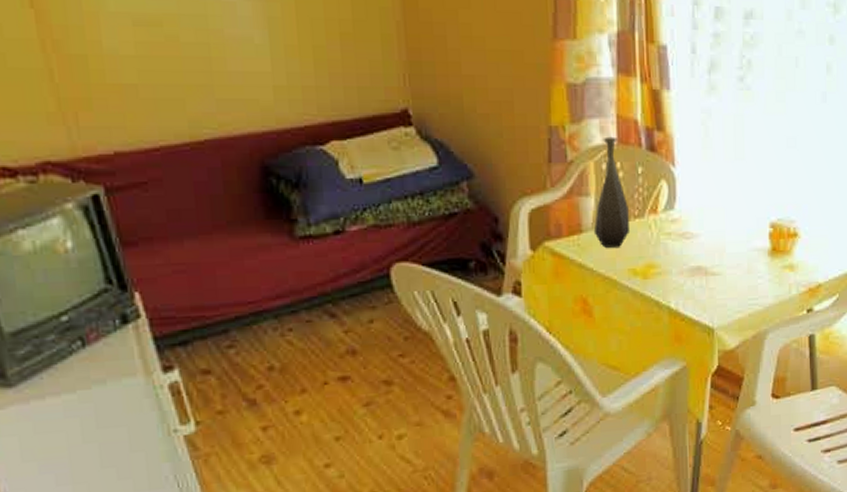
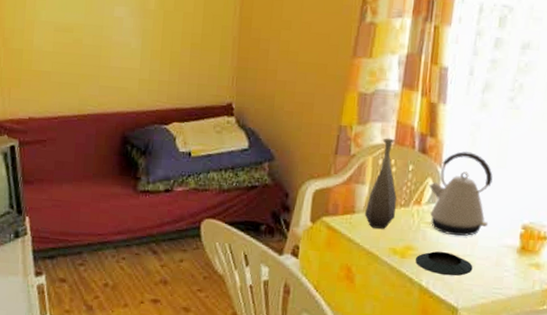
saucer: none [659,265,724,293] -> present [415,251,473,276]
kettle: none [663,145,735,245] -> present [428,151,493,237]

